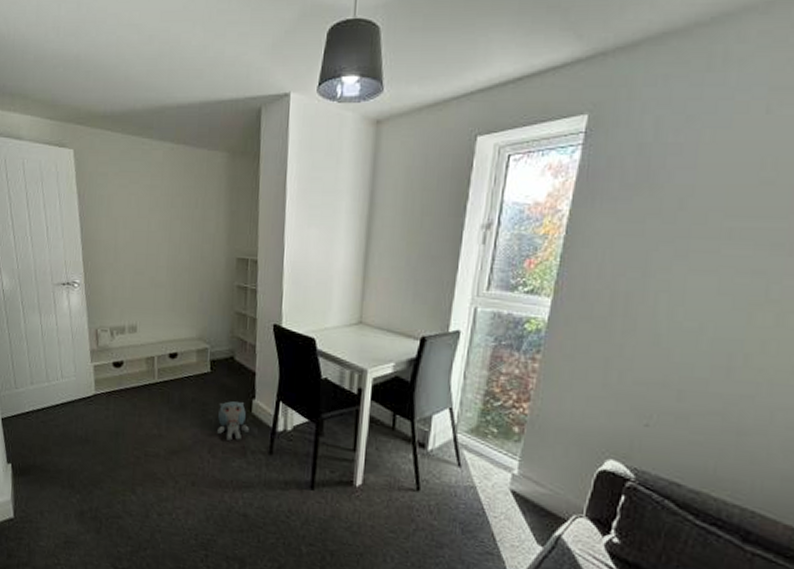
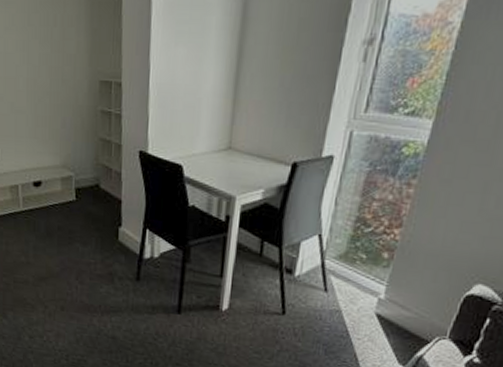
plush toy: present [217,401,249,441] -> none [84,229,116,268]

